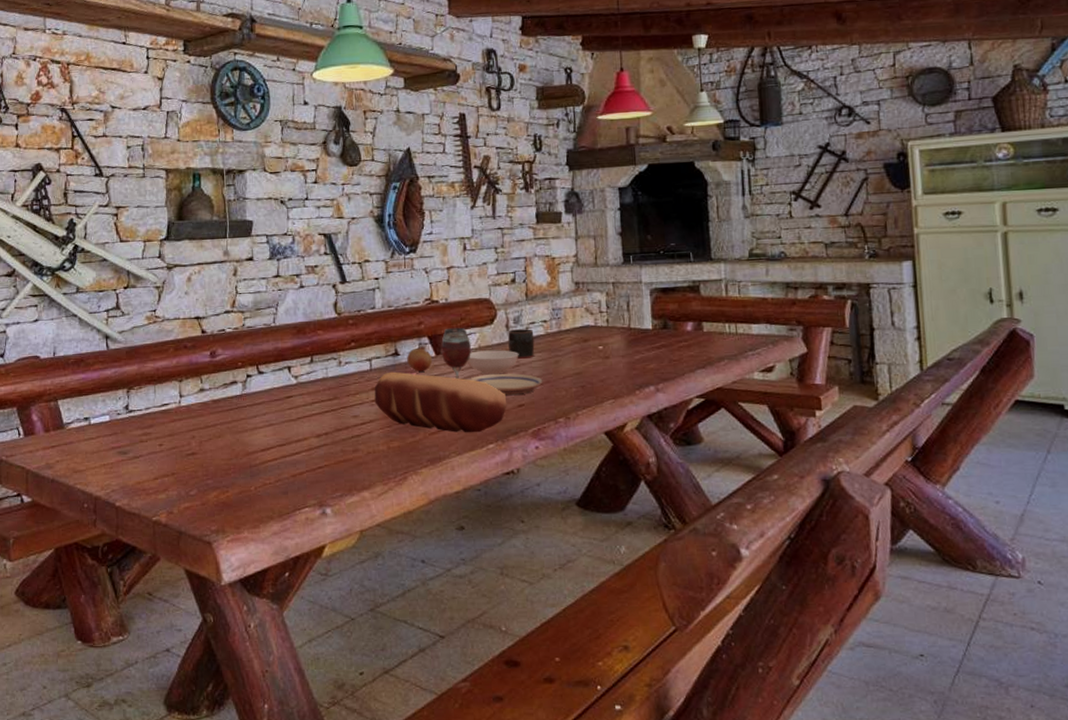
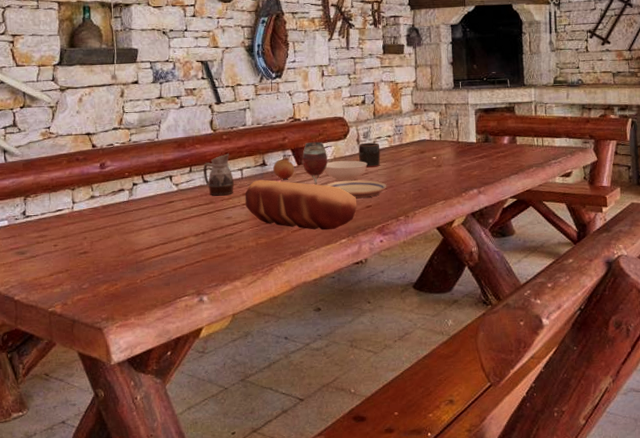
pitcher: none [326,341,363,391] -> present [203,153,235,196]

